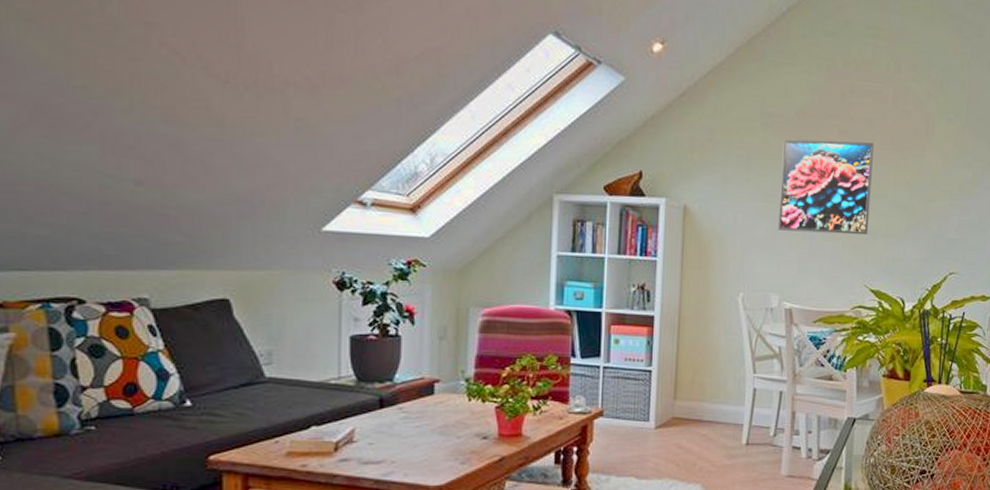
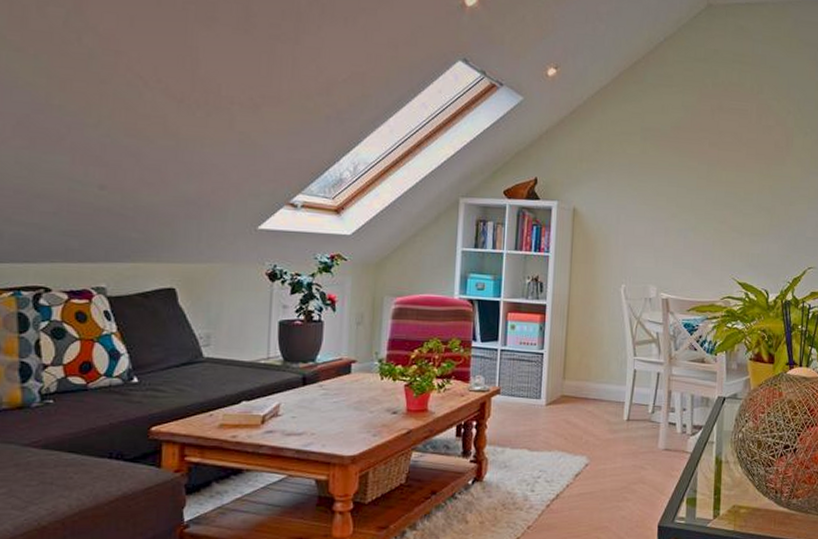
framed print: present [778,139,874,235] -> none [656,150,740,234]

